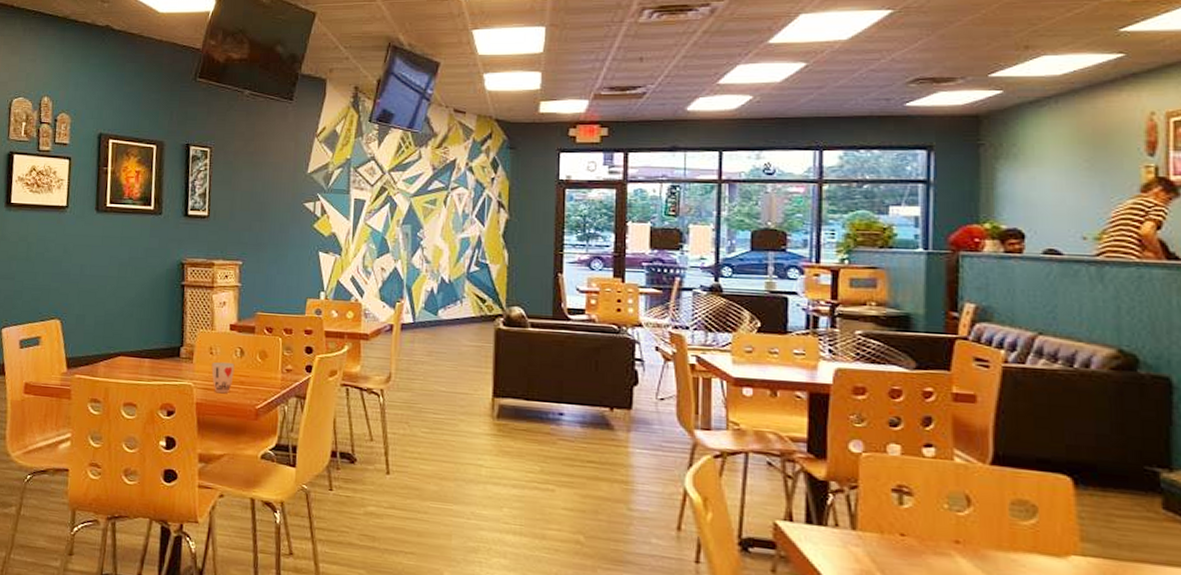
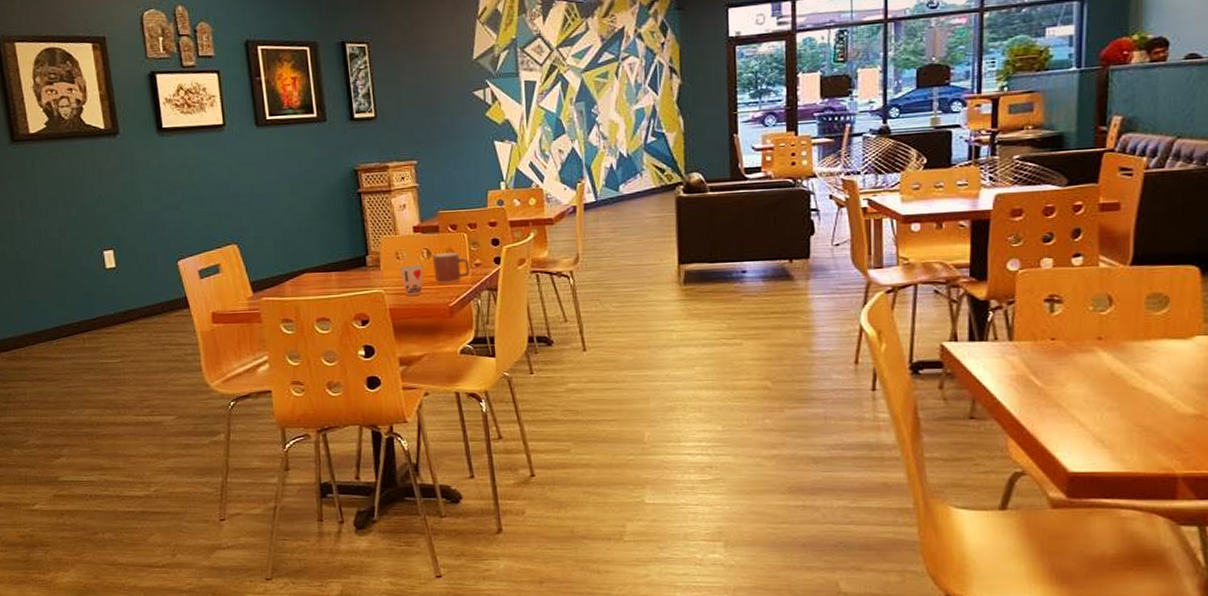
mug: none [244,353,282,386] -> present [432,252,471,285]

